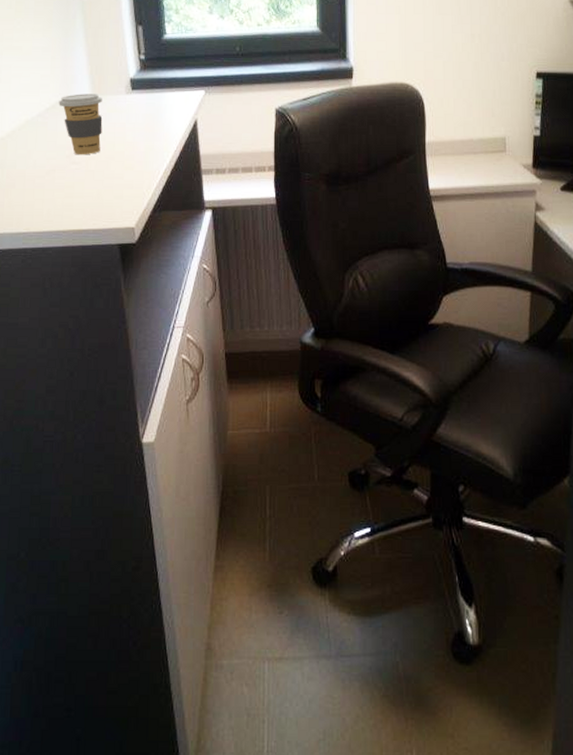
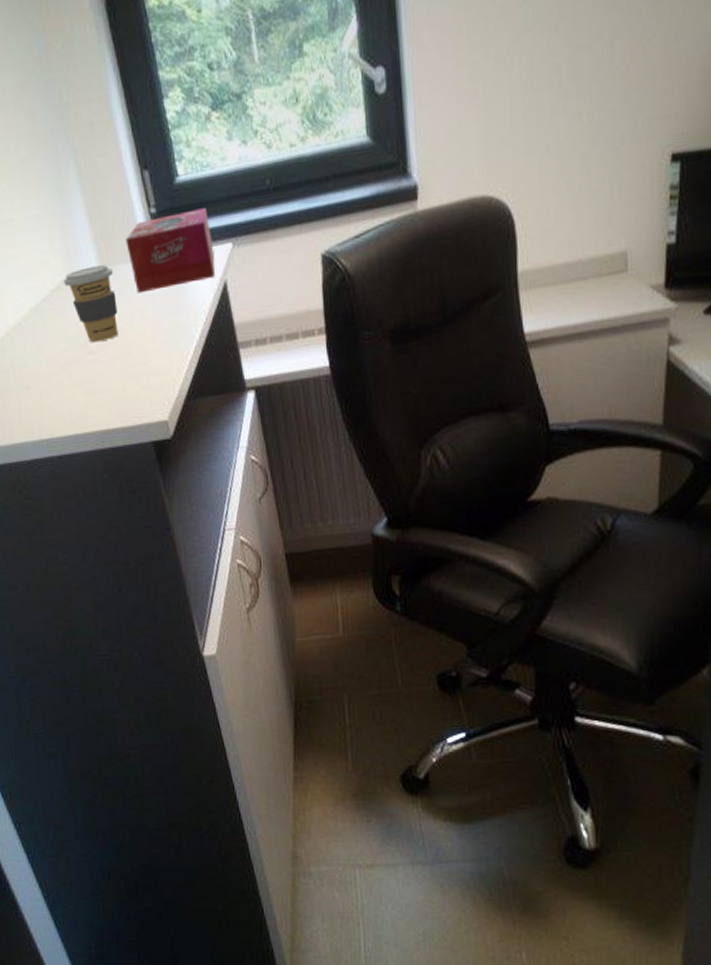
tissue box: none [116,61,189,120] -> present [125,208,216,294]

